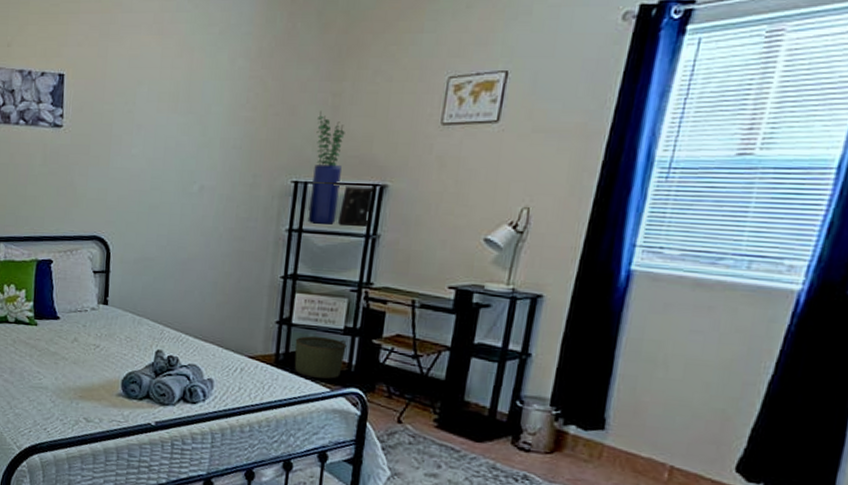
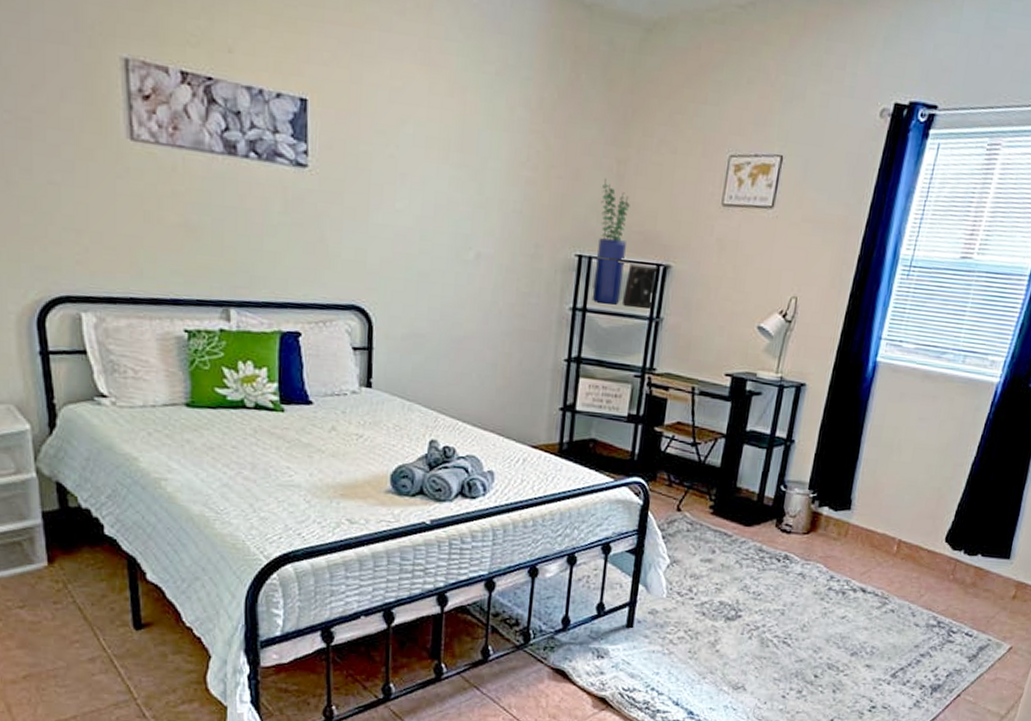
basket: present [294,336,347,379] -> none [578,424,630,469]

